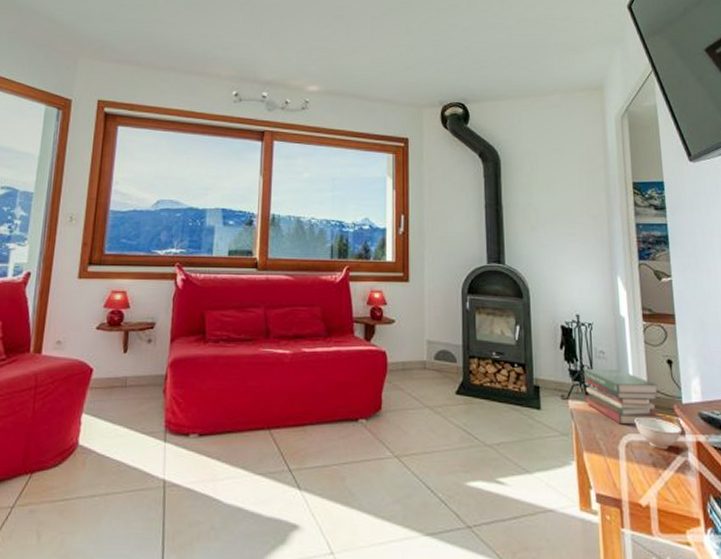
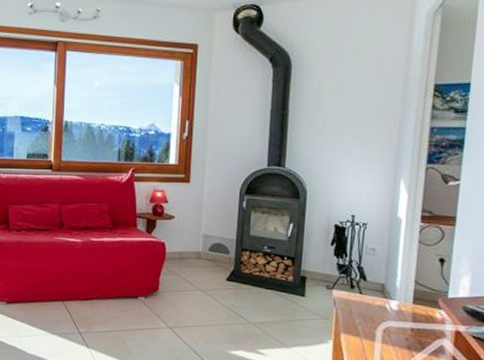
books: present [583,369,663,425] -> none [350,264,425,314]
bowl: present [634,416,682,450] -> none [395,307,443,336]

